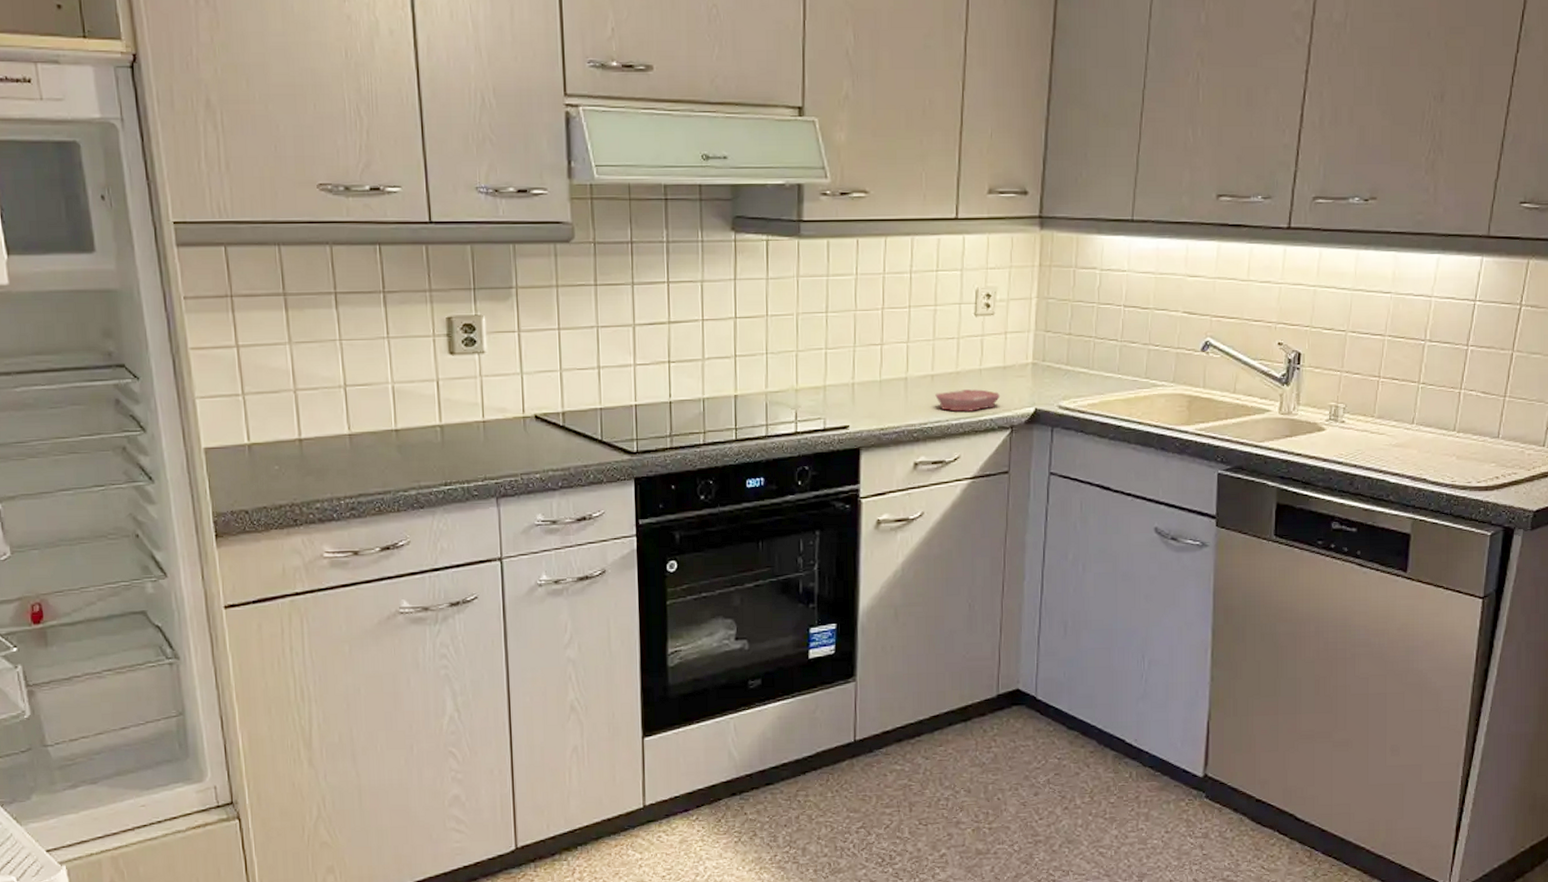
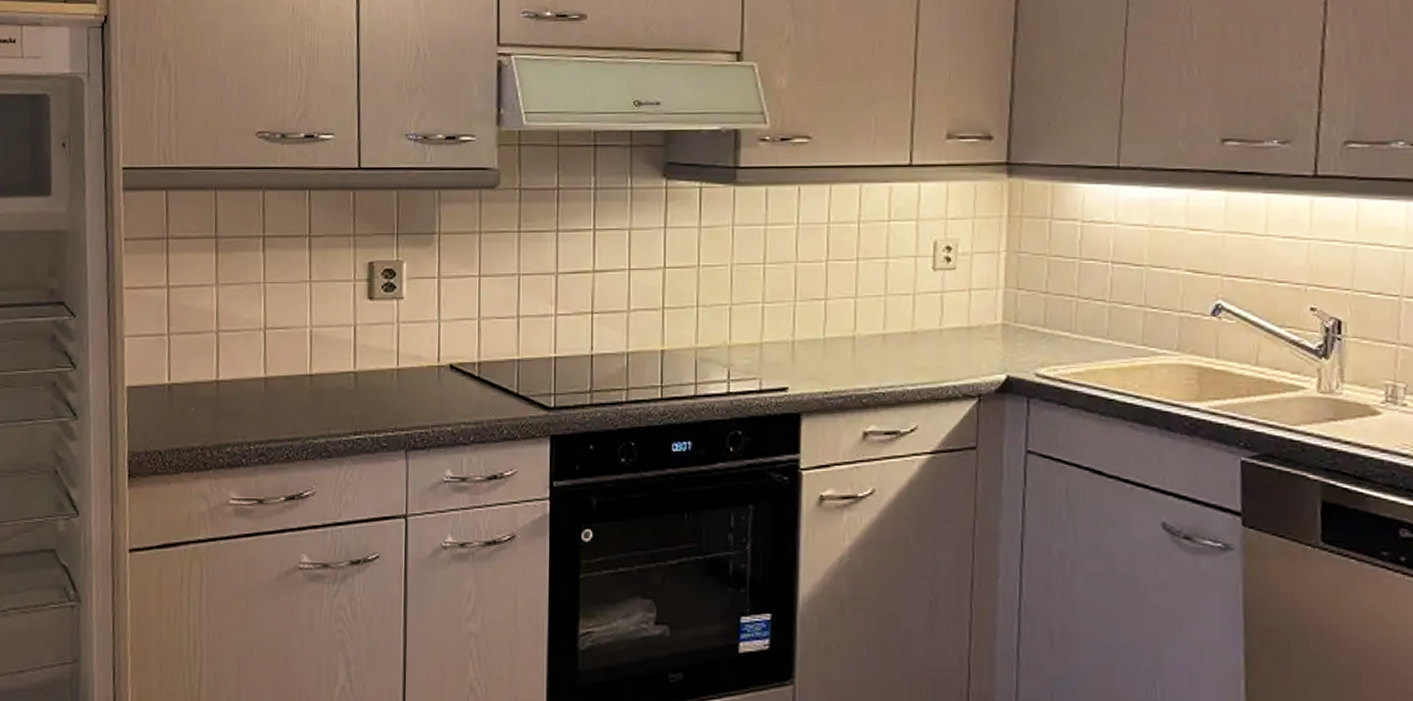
bowl: present [935,389,1001,412] -> none [888,352,965,376]

